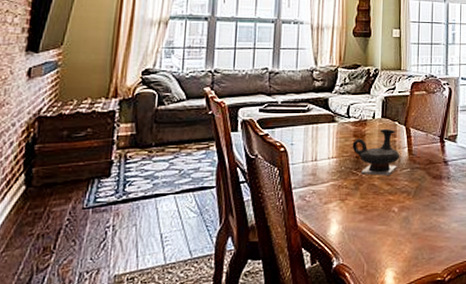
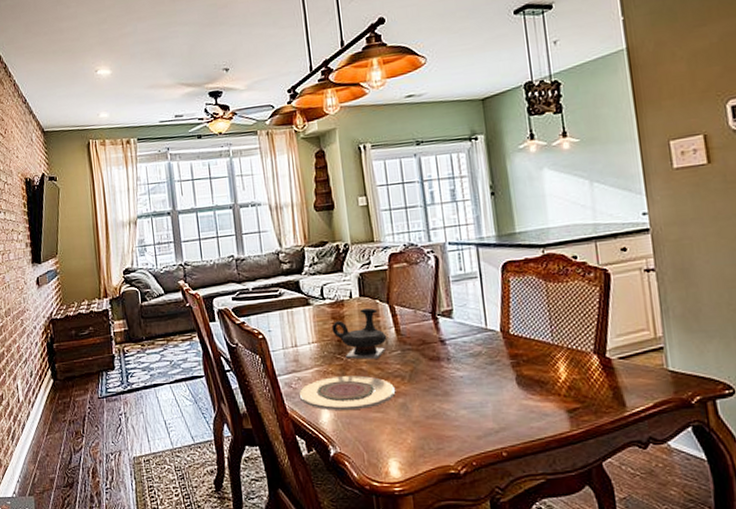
plate: none [311,190,401,223] -> present [298,375,396,411]

